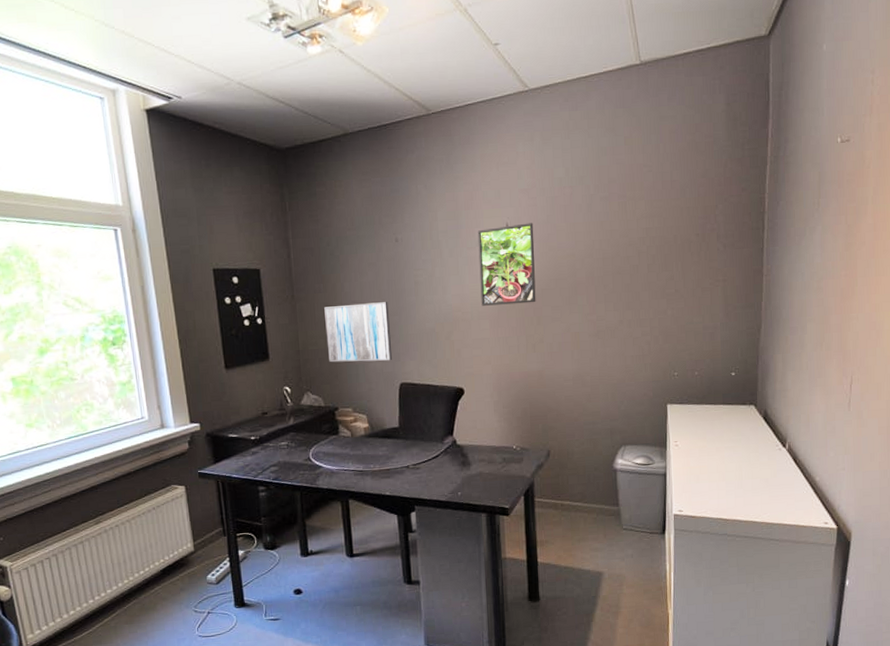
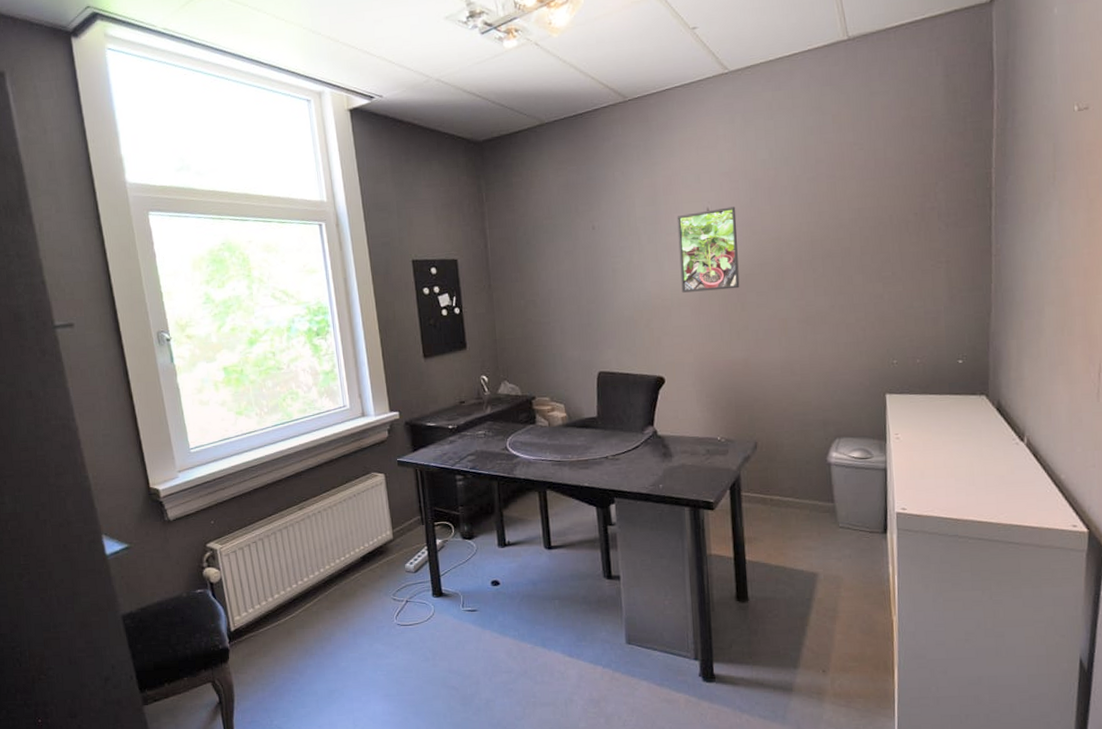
wall art: present [324,302,393,363] -> none [521,290,590,351]

